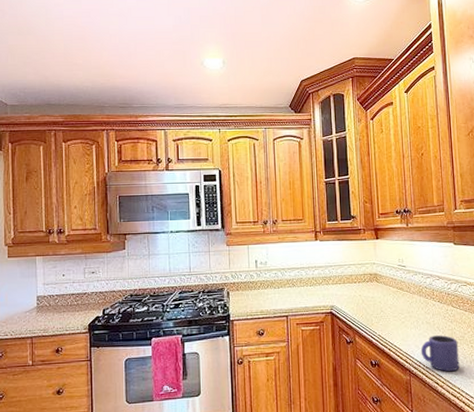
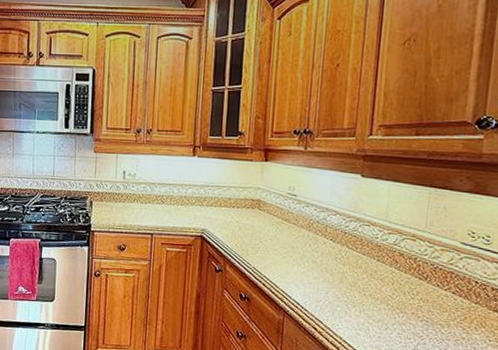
mug: present [420,335,460,372] -> none [300,276,348,319]

